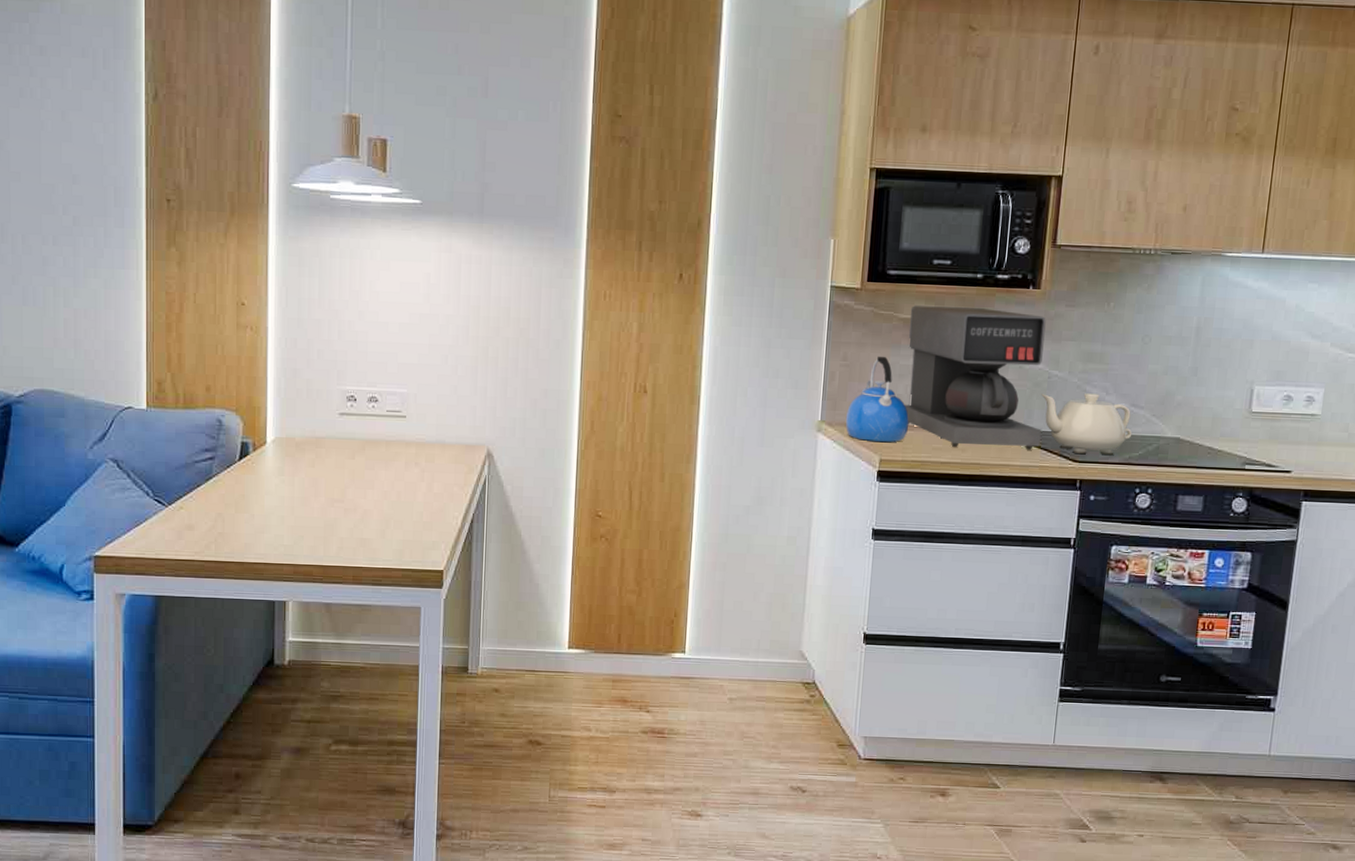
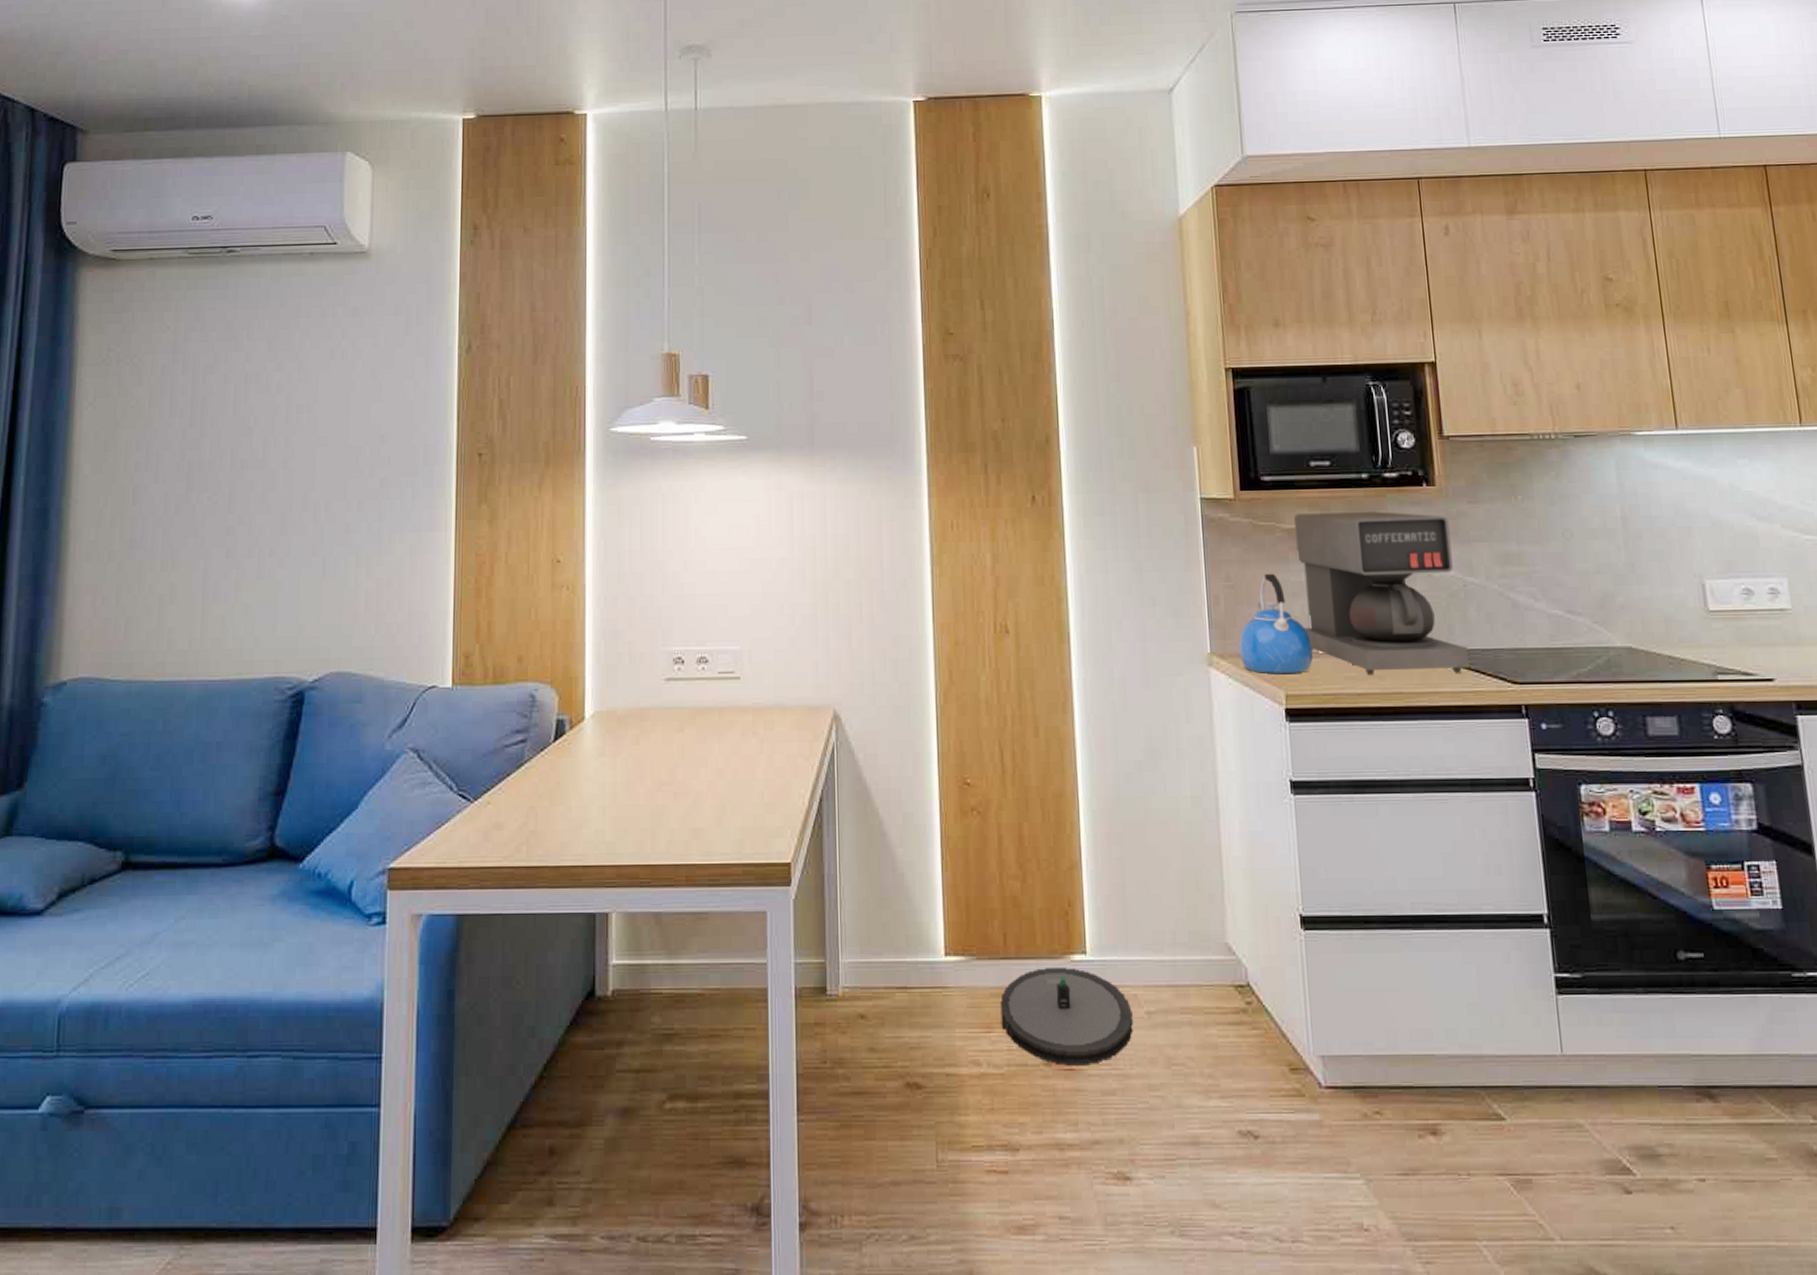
robot vacuum: none [610,662,718,735] -> present [1000,968,1133,1066]
teapot: present [1041,393,1133,456] -> none [1459,601,1575,675]

